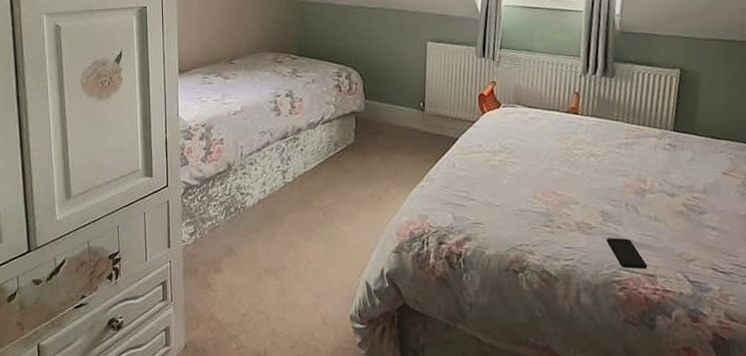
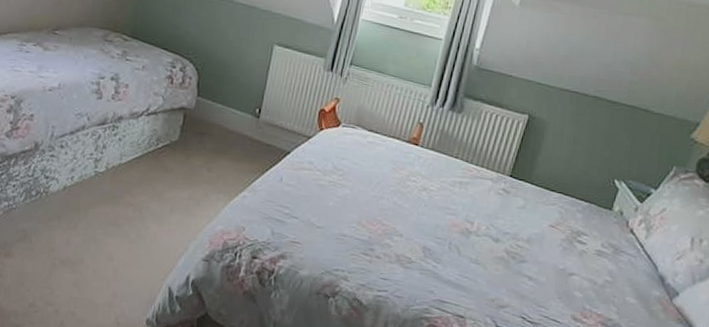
mobile phone: present [606,238,647,269] -> none [423,274,459,309]

